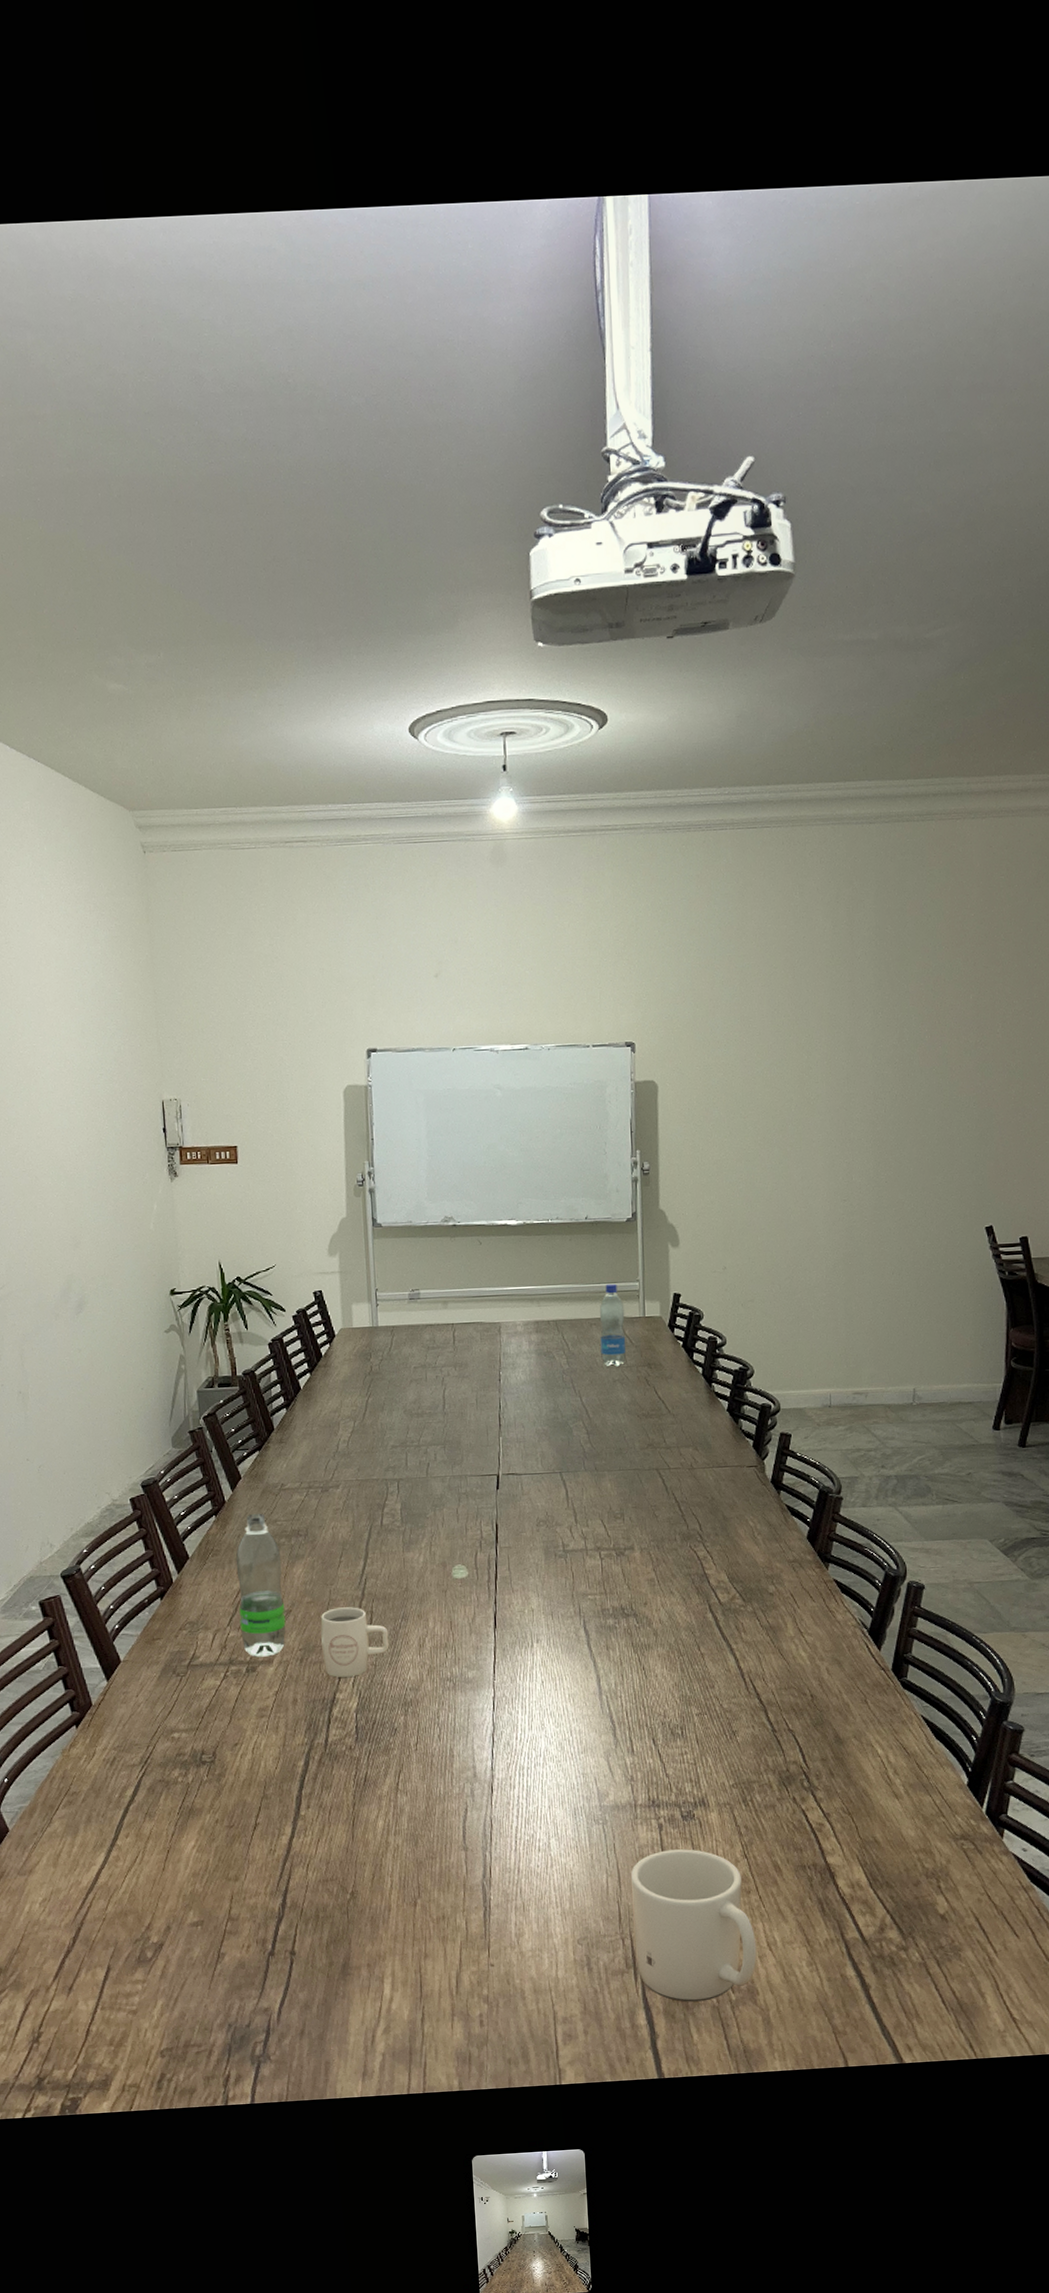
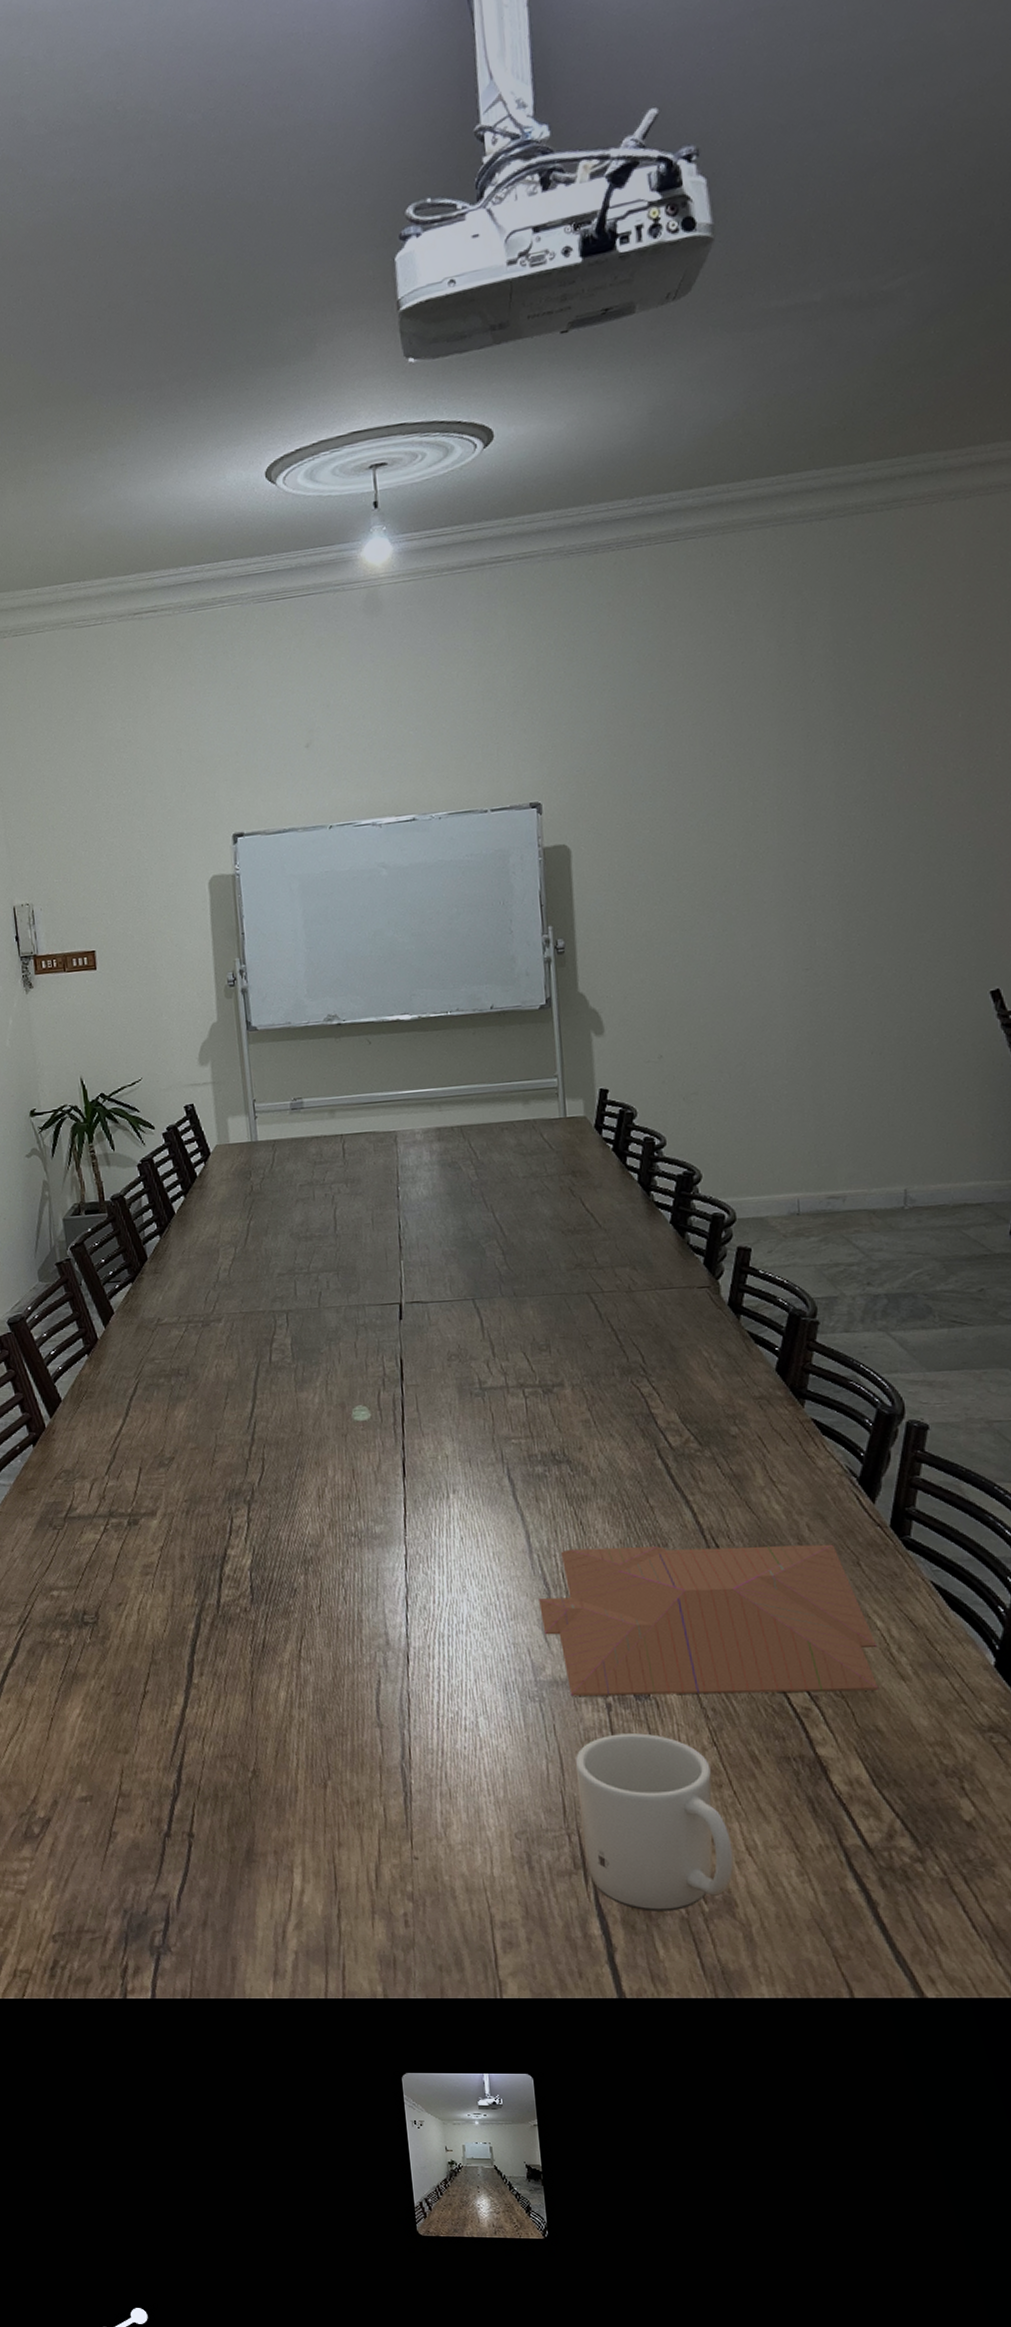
bottle: present [235,1513,287,1657] -> none [111,1351,170,1509]
mug: present [320,1607,389,1678] -> none [206,1453,285,1532]
bottle: present [599,1283,626,1367] -> none [511,1081,545,1177]
papers: none [606,1685,878,1818] -> present [539,1544,879,1696]

